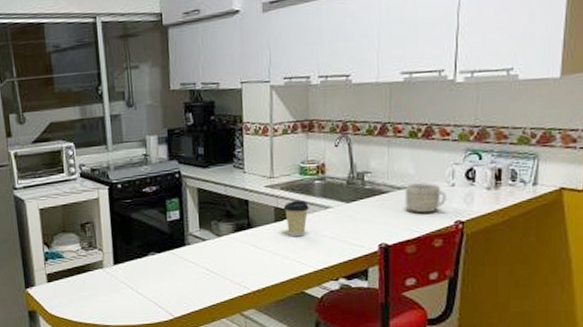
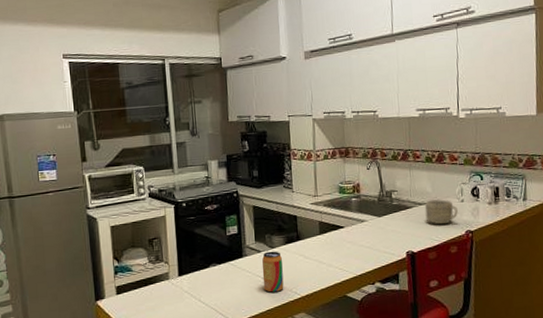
beverage can: none [207,240,232,286] -> present [262,251,284,293]
coffee cup: present [283,200,309,237] -> none [326,215,348,247]

